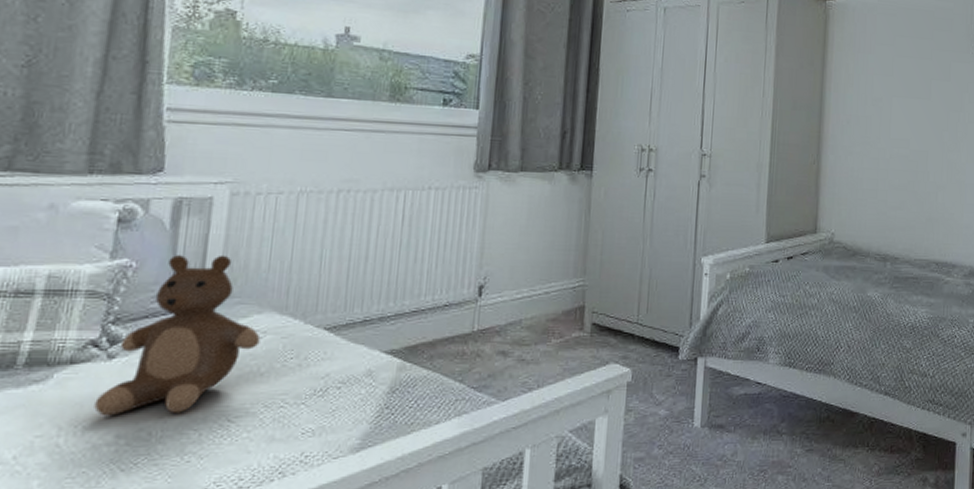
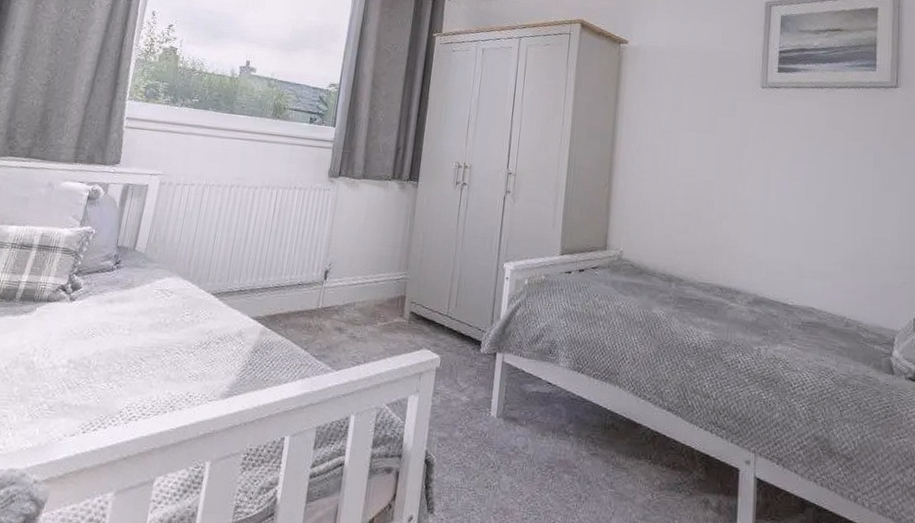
teddy bear: present [94,255,261,416] -> none [57,227,169,349]

